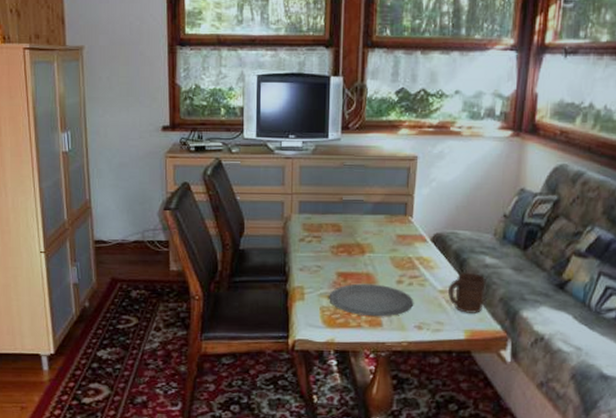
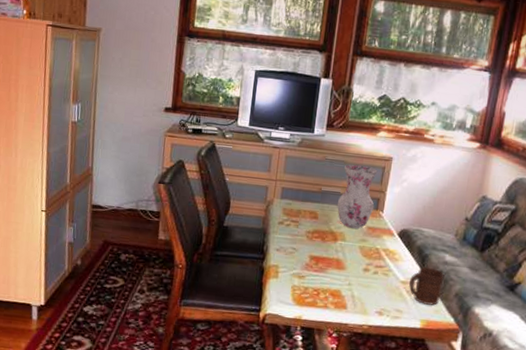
plate: present [329,283,414,317] -> none [300,267,378,301]
vase: none [362,168,403,238] -> present [337,164,378,229]

